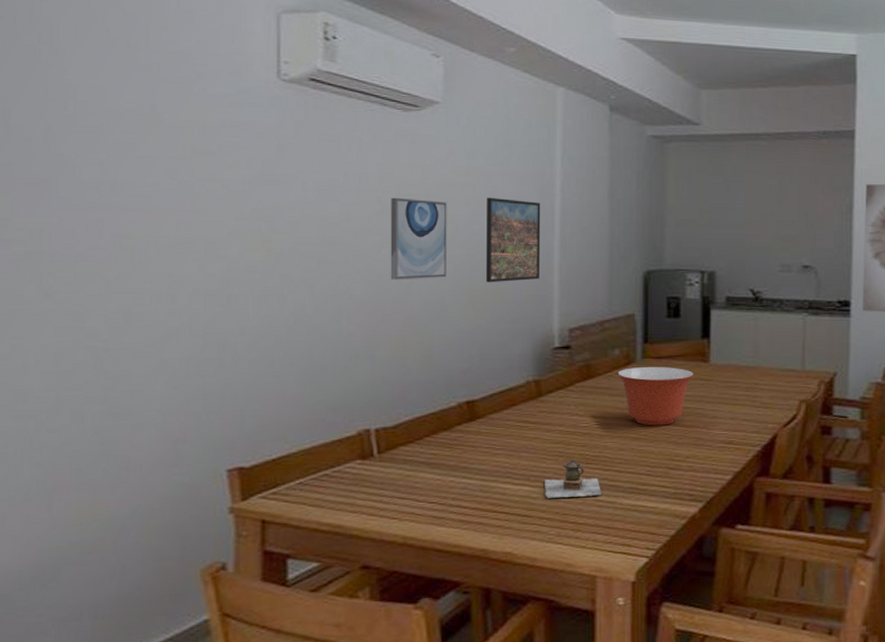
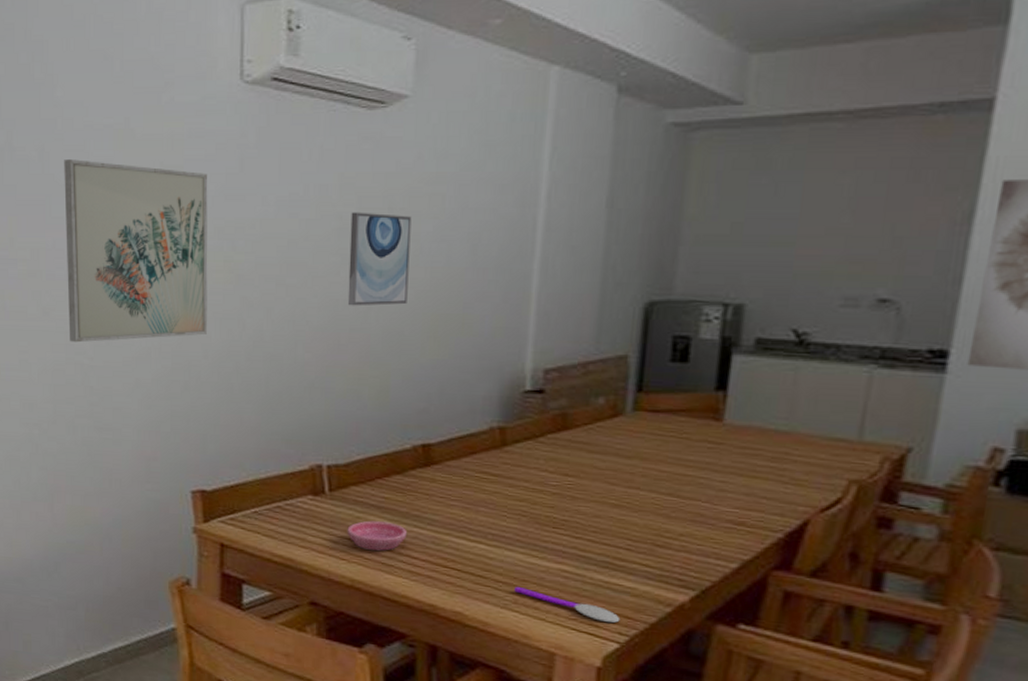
wall art: none [75,140,245,325] -> present [64,159,208,343]
saucer: none [397,476,457,506] -> present [347,521,408,551]
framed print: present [485,197,541,283] -> none [450,209,521,312]
teapot: present [545,460,601,498] -> none [502,522,569,566]
spoon: none [557,521,647,541] -> present [514,587,620,623]
mixing bowl: present [617,367,694,426] -> none [600,420,701,494]

